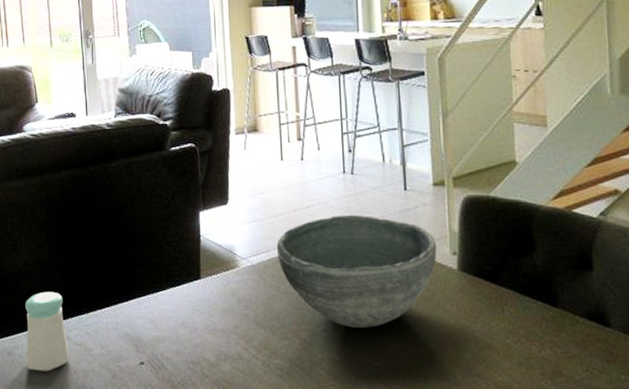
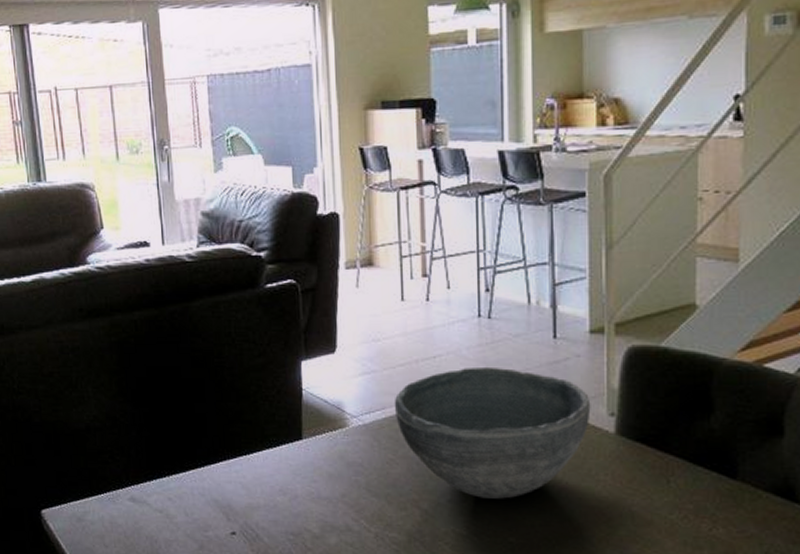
salt shaker: present [25,291,69,371] -> none [95,450,148,540]

